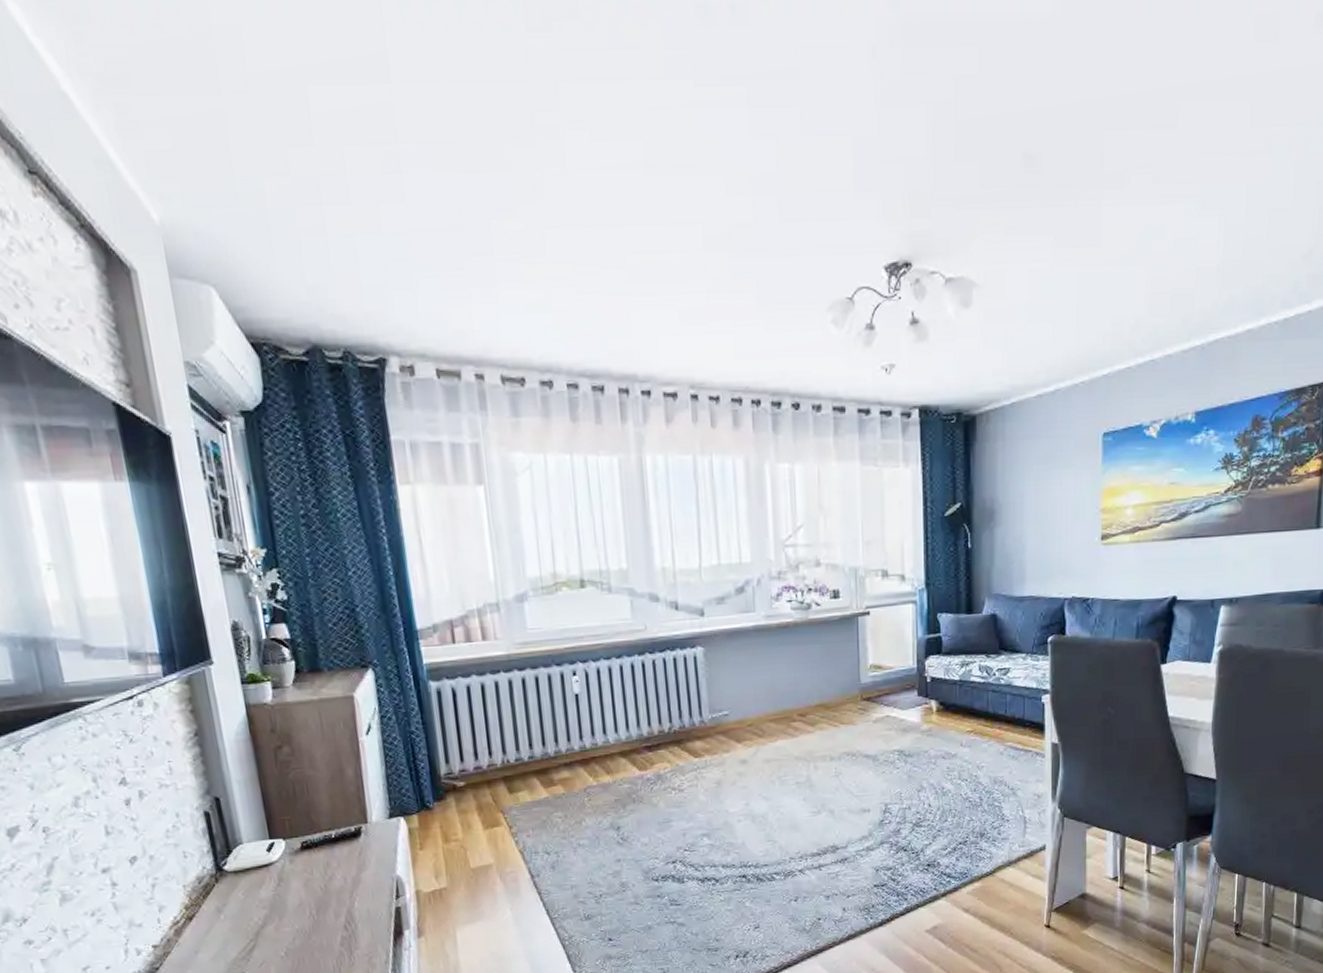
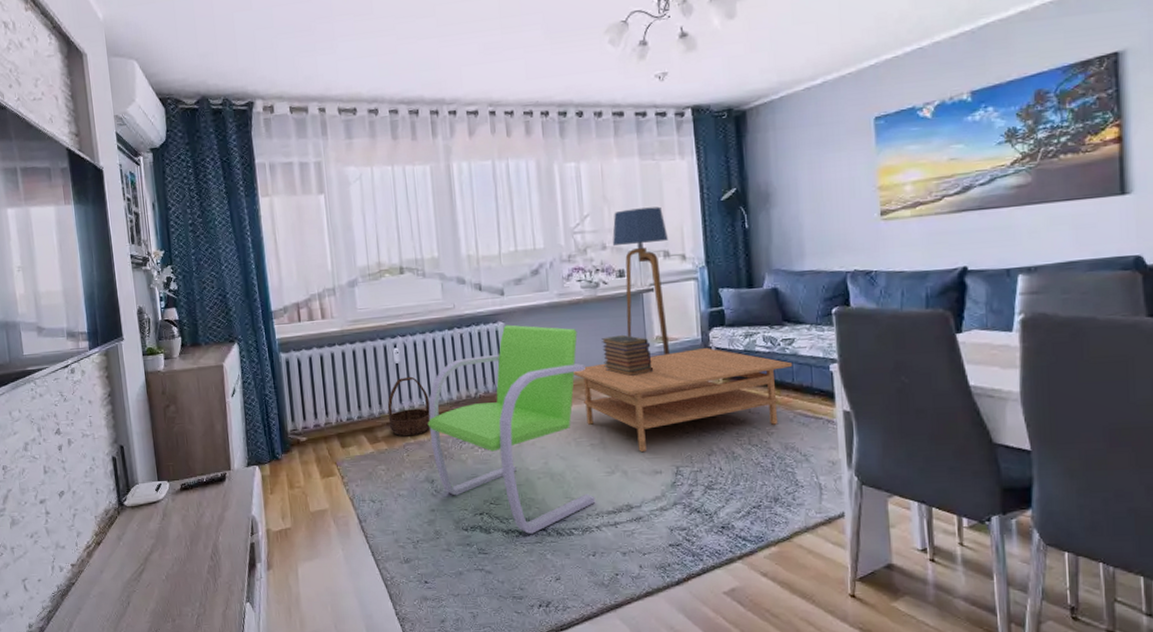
basket: none [564,709,617,779] -> present [387,376,431,437]
armchair: none [613,650,800,881] -> present [427,324,596,534]
coffee table: none [780,678,1007,789] -> present [574,348,793,452]
book stack: none [812,662,866,709] -> present [602,334,654,377]
floor lamp: none [827,519,887,685] -> present [612,206,671,355]

